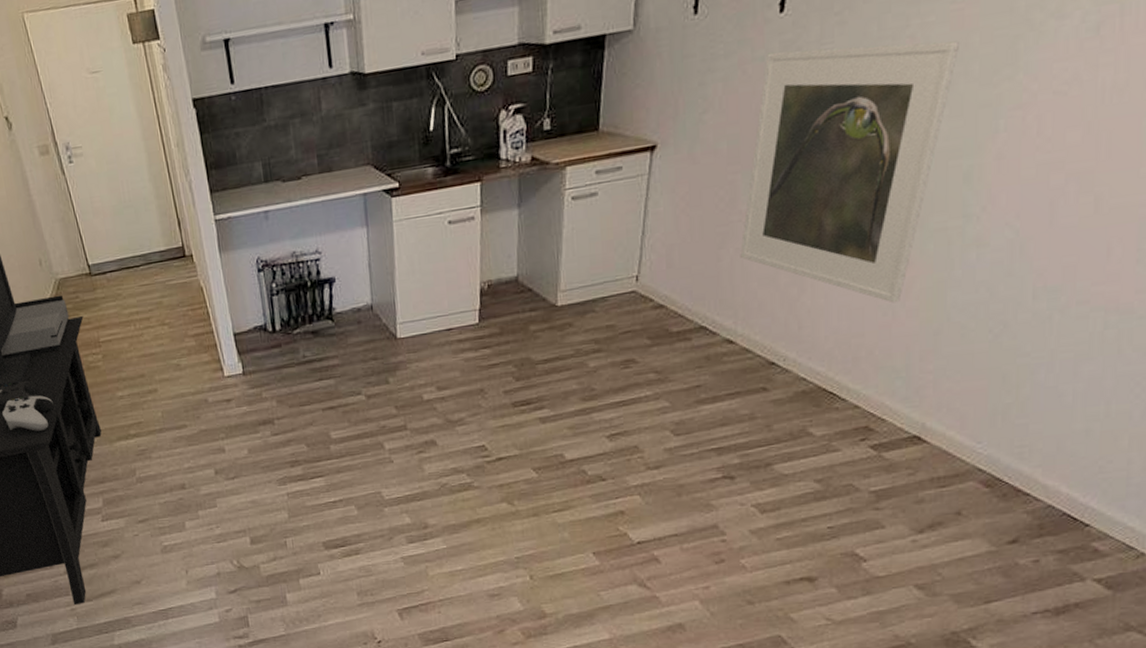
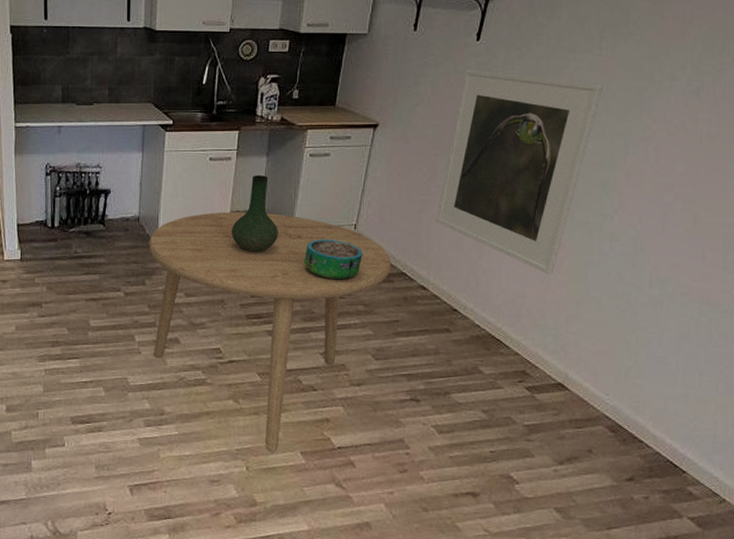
dining table: none [386,276,687,556] -> present [148,211,392,452]
vase: none [484,231,542,329] -> present [232,174,278,253]
decorative bowl: none [576,298,649,348] -> present [304,239,363,280]

